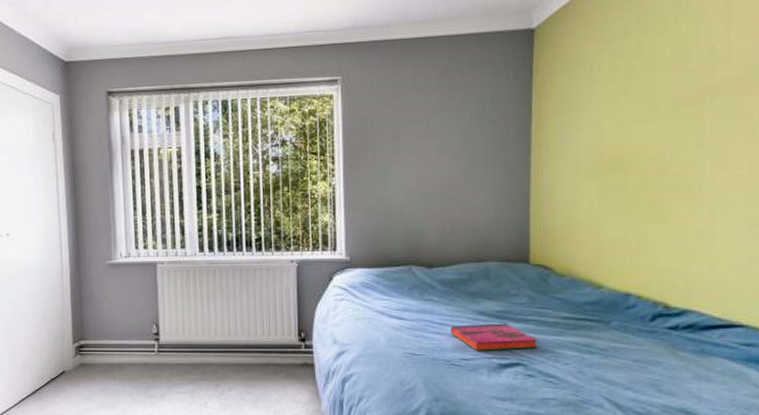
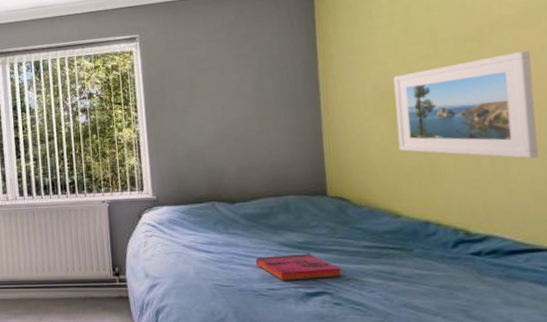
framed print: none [607,118,748,232] -> present [393,50,539,159]

